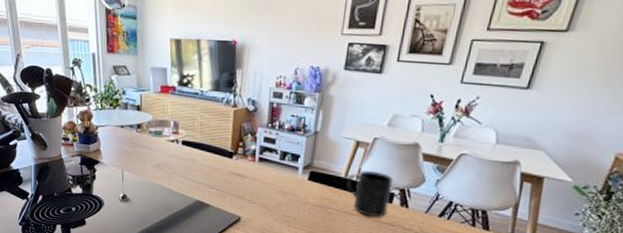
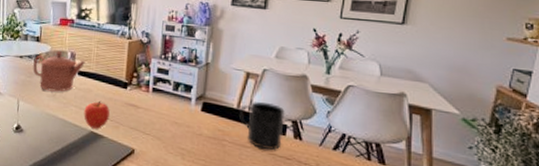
teapot: none [135,120,189,162] -> present [33,51,85,92]
fruit: none [189,171,215,198] -> present [84,101,110,129]

